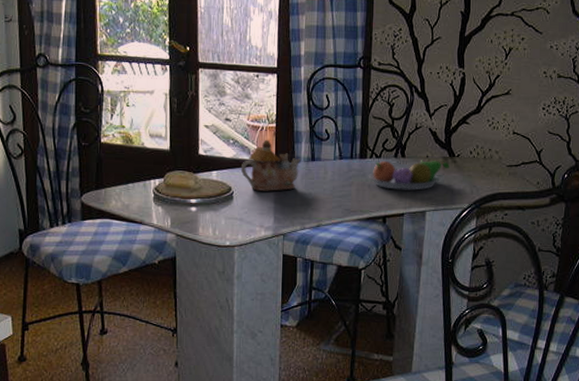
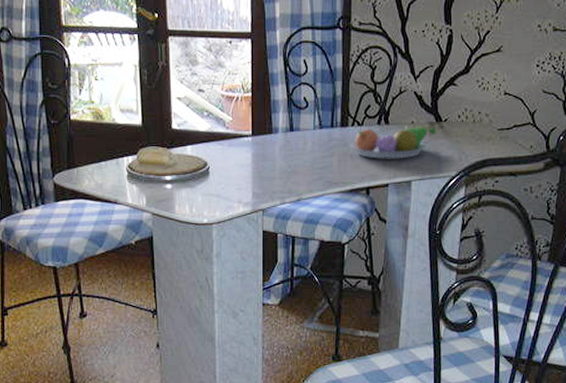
teapot: present [241,139,301,191] -> none [217,110,279,165]

